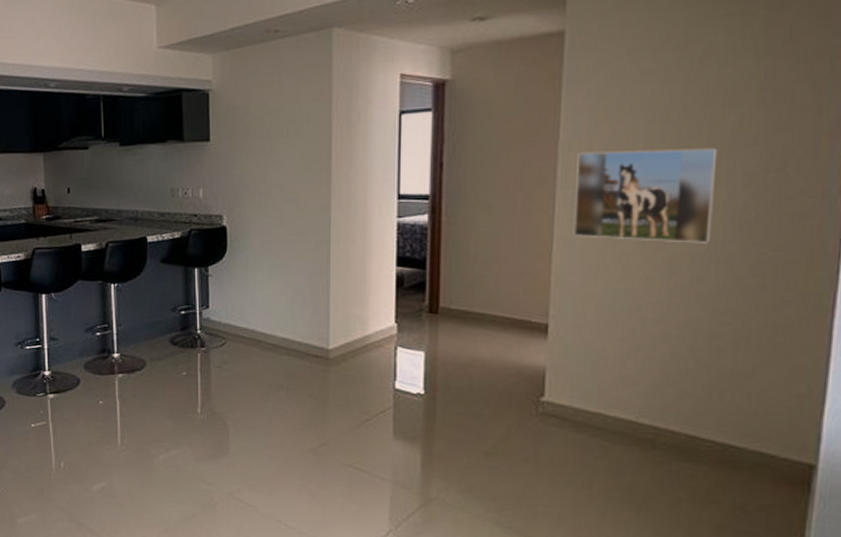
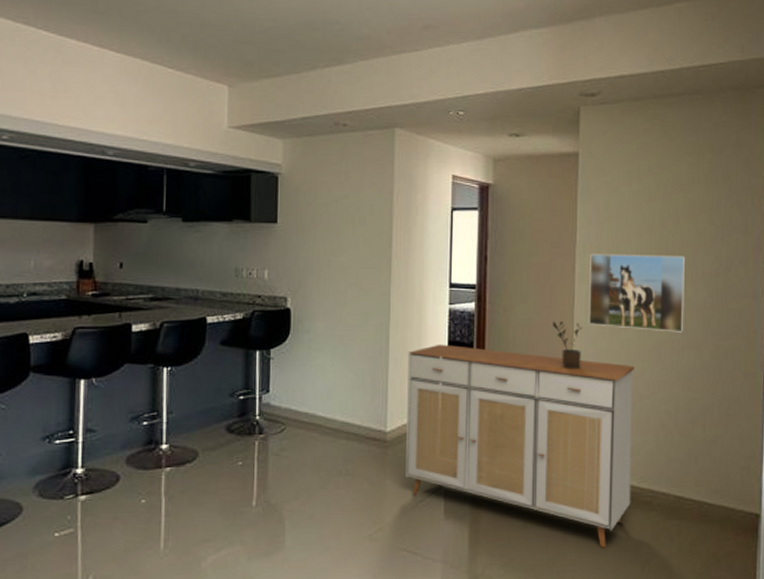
sideboard: none [350,260,636,484] -> present [406,344,635,547]
potted plant: none [524,233,565,288] -> present [552,321,583,370]

